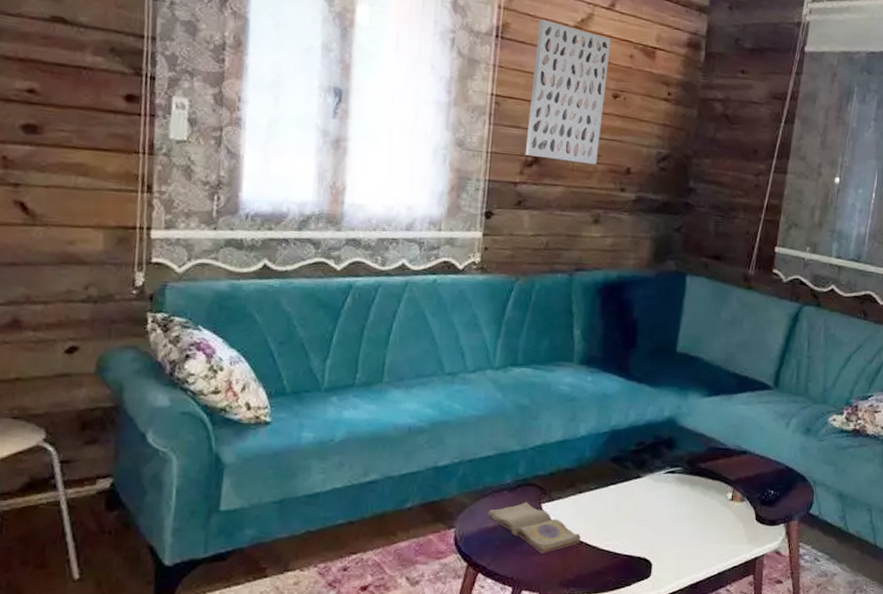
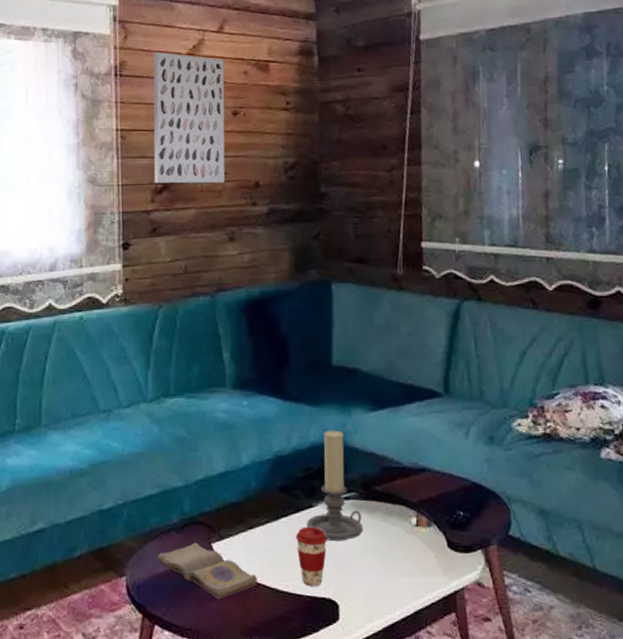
coffee cup: none [620,494,650,546] -> present [295,526,327,586]
candle holder: none [633,410,684,509] -> present [307,430,364,542]

